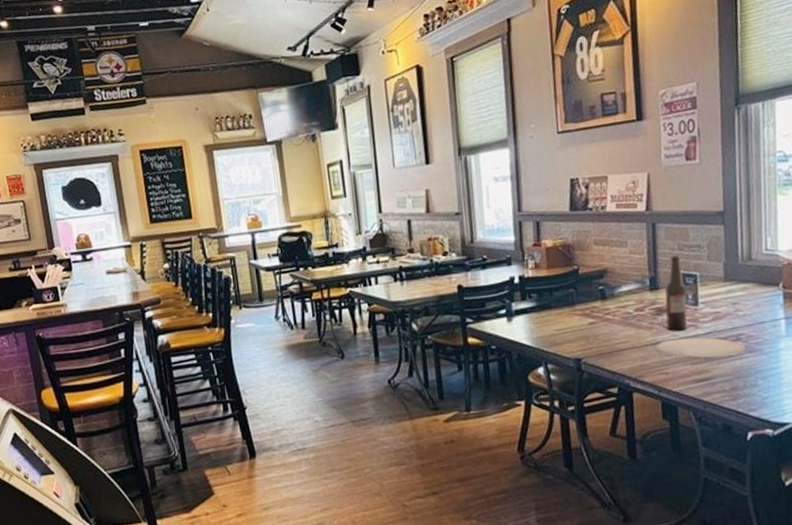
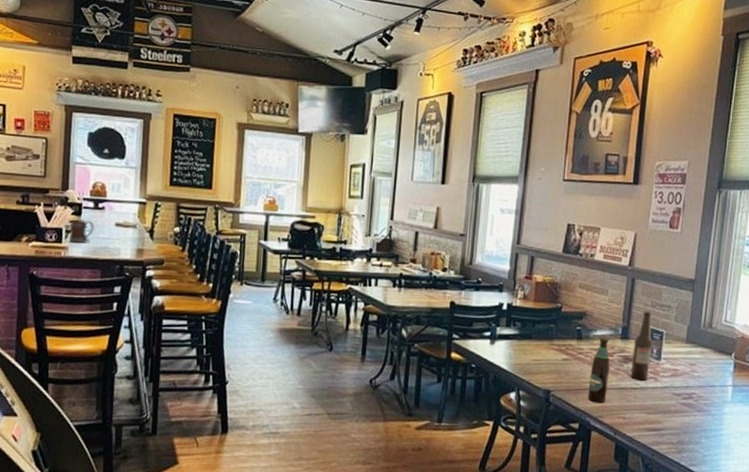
beer mug: none [64,273,87,300] -> present [68,219,94,244]
bottle: none [621,292,644,363] -> present [587,337,610,403]
plate: present [656,337,745,359] -> none [618,387,695,412]

